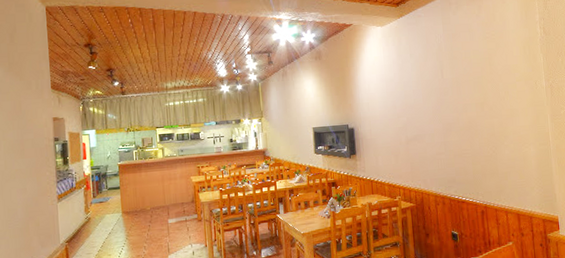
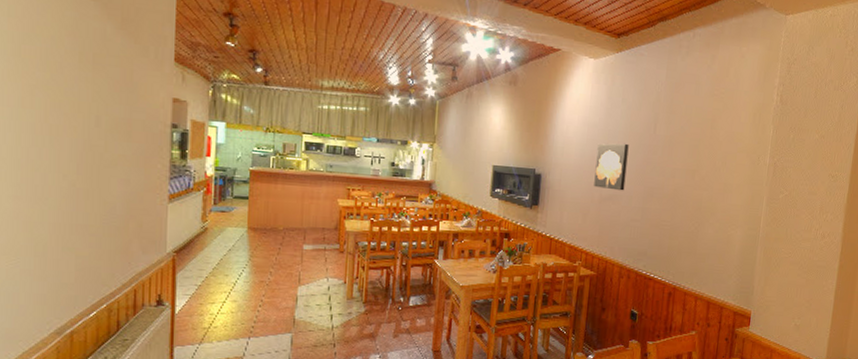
wall art: none [397,90,426,131] -> present [594,143,629,191]

